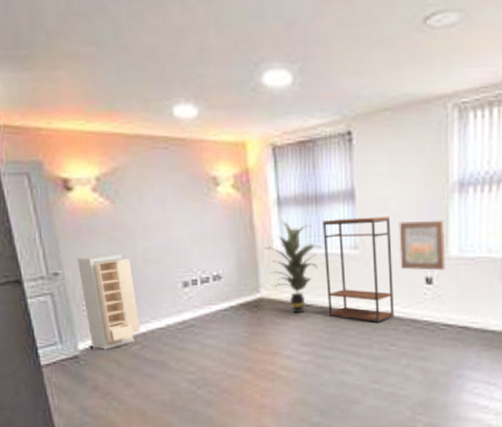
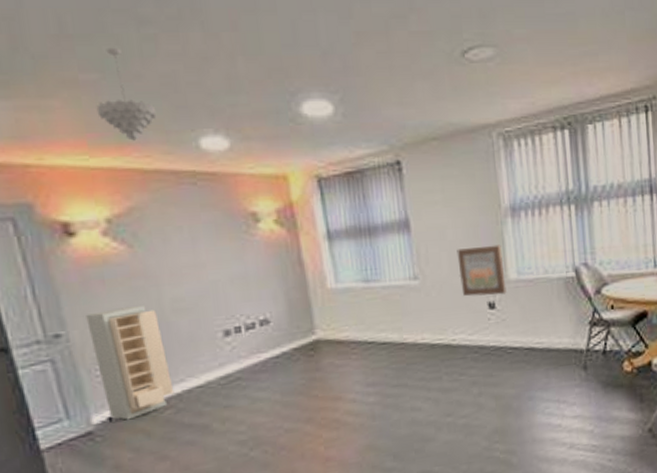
pendant light: none [92,23,140,108] -> present [96,47,157,141]
indoor plant: present [265,222,321,314] -> none [317,256,378,353]
shelving unit: present [323,217,395,322] -> none [378,245,461,354]

